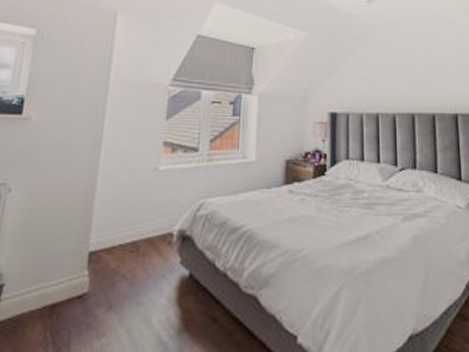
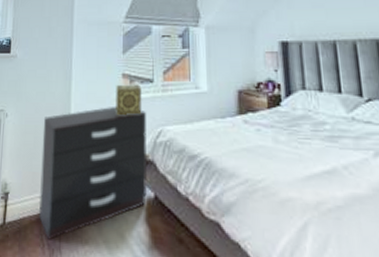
dresser: none [43,177,187,337] -> present [38,106,148,240]
decorative box: none [152,153,185,187] -> present [116,84,142,115]

